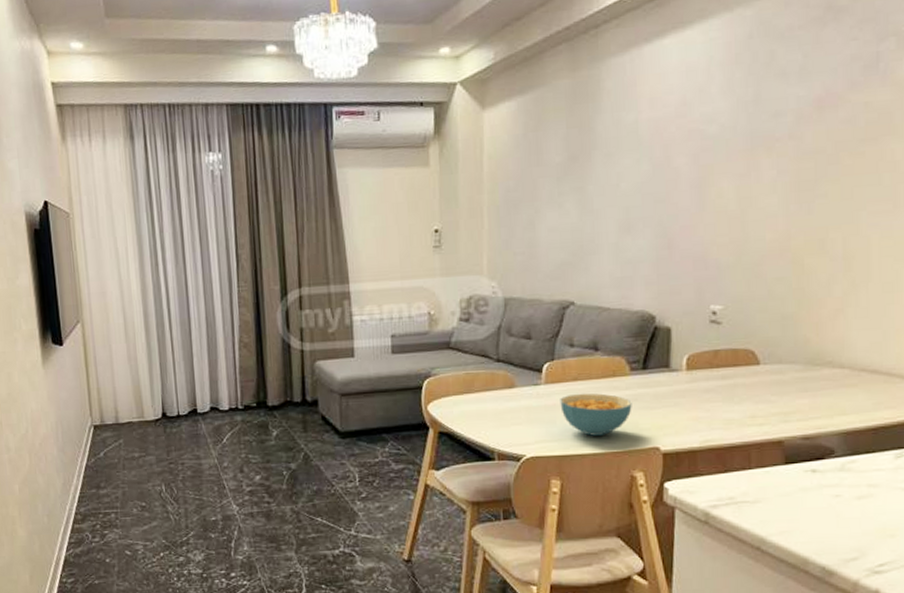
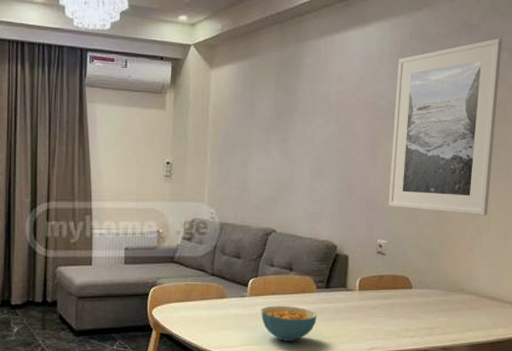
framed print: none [723,20,887,265] -> present [388,38,503,215]

